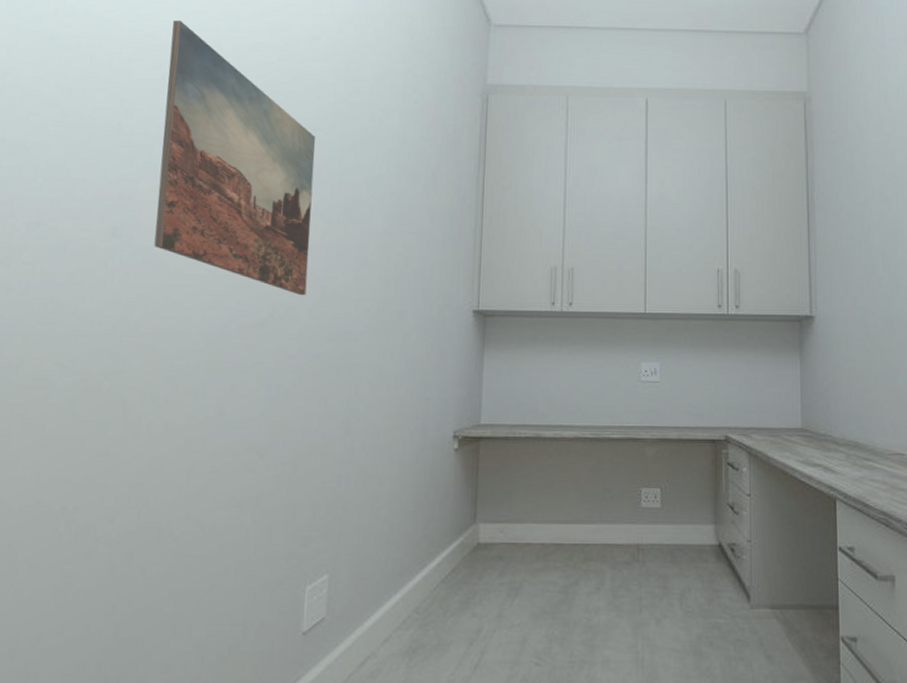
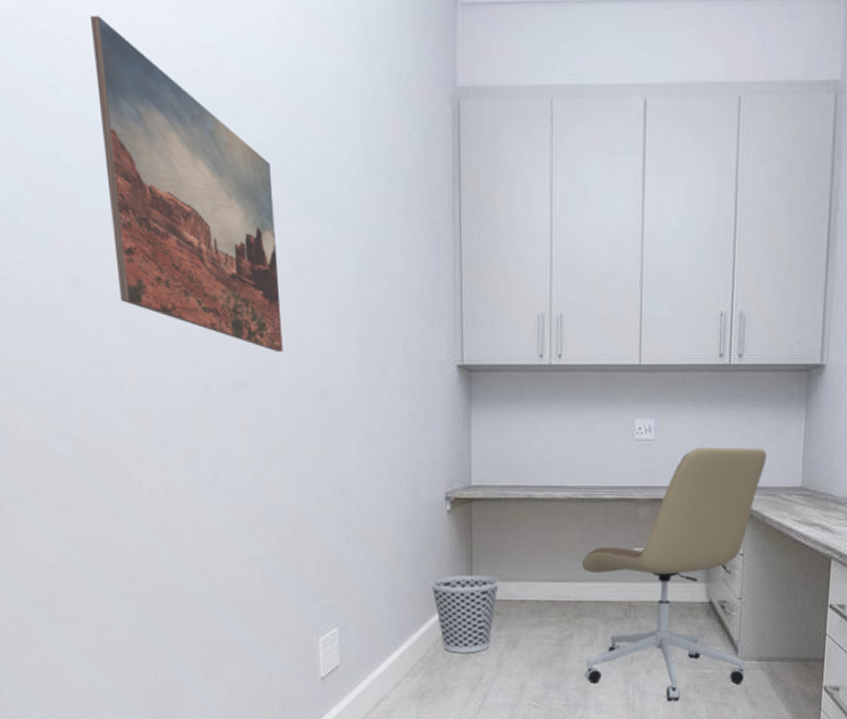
wastebasket: none [431,516,505,603] -> present [429,574,500,653]
office chair: none [588,389,767,657] -> present [581,447,767,702]

